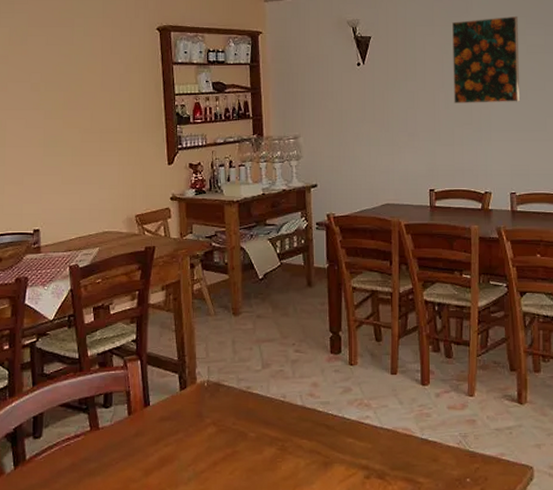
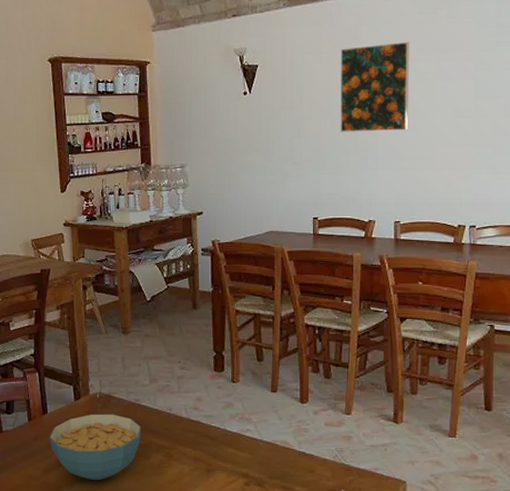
cereal bowl: none [151,404,253,480] -> present [49,414,141,480]

